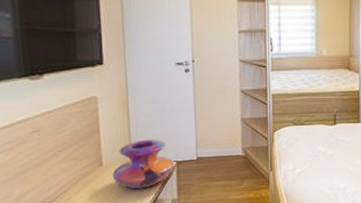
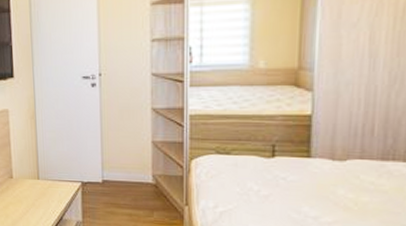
decorative vase: present [112,139,175,189] -> none [21,156,80,206]

